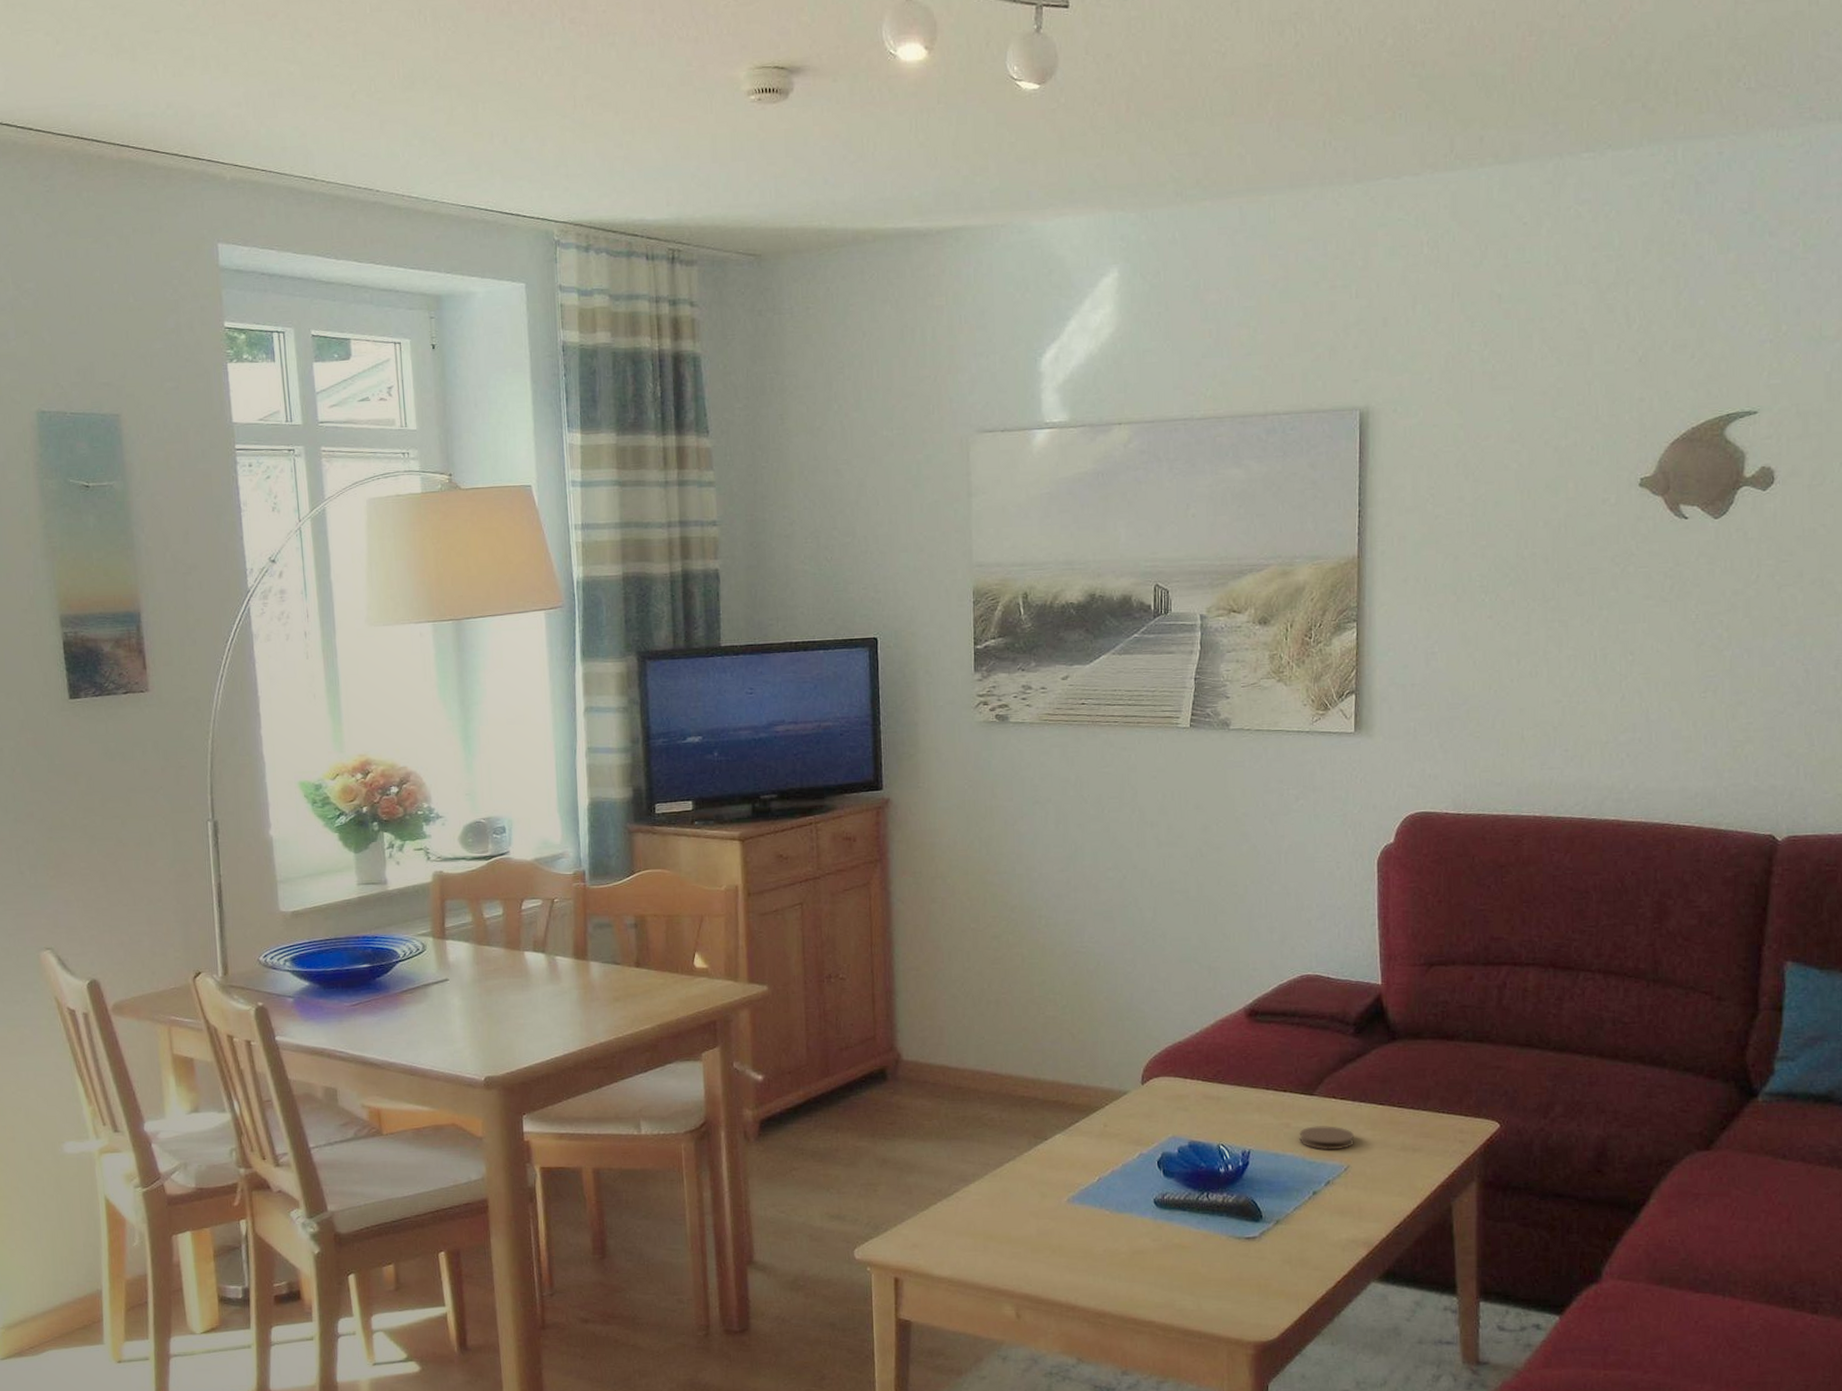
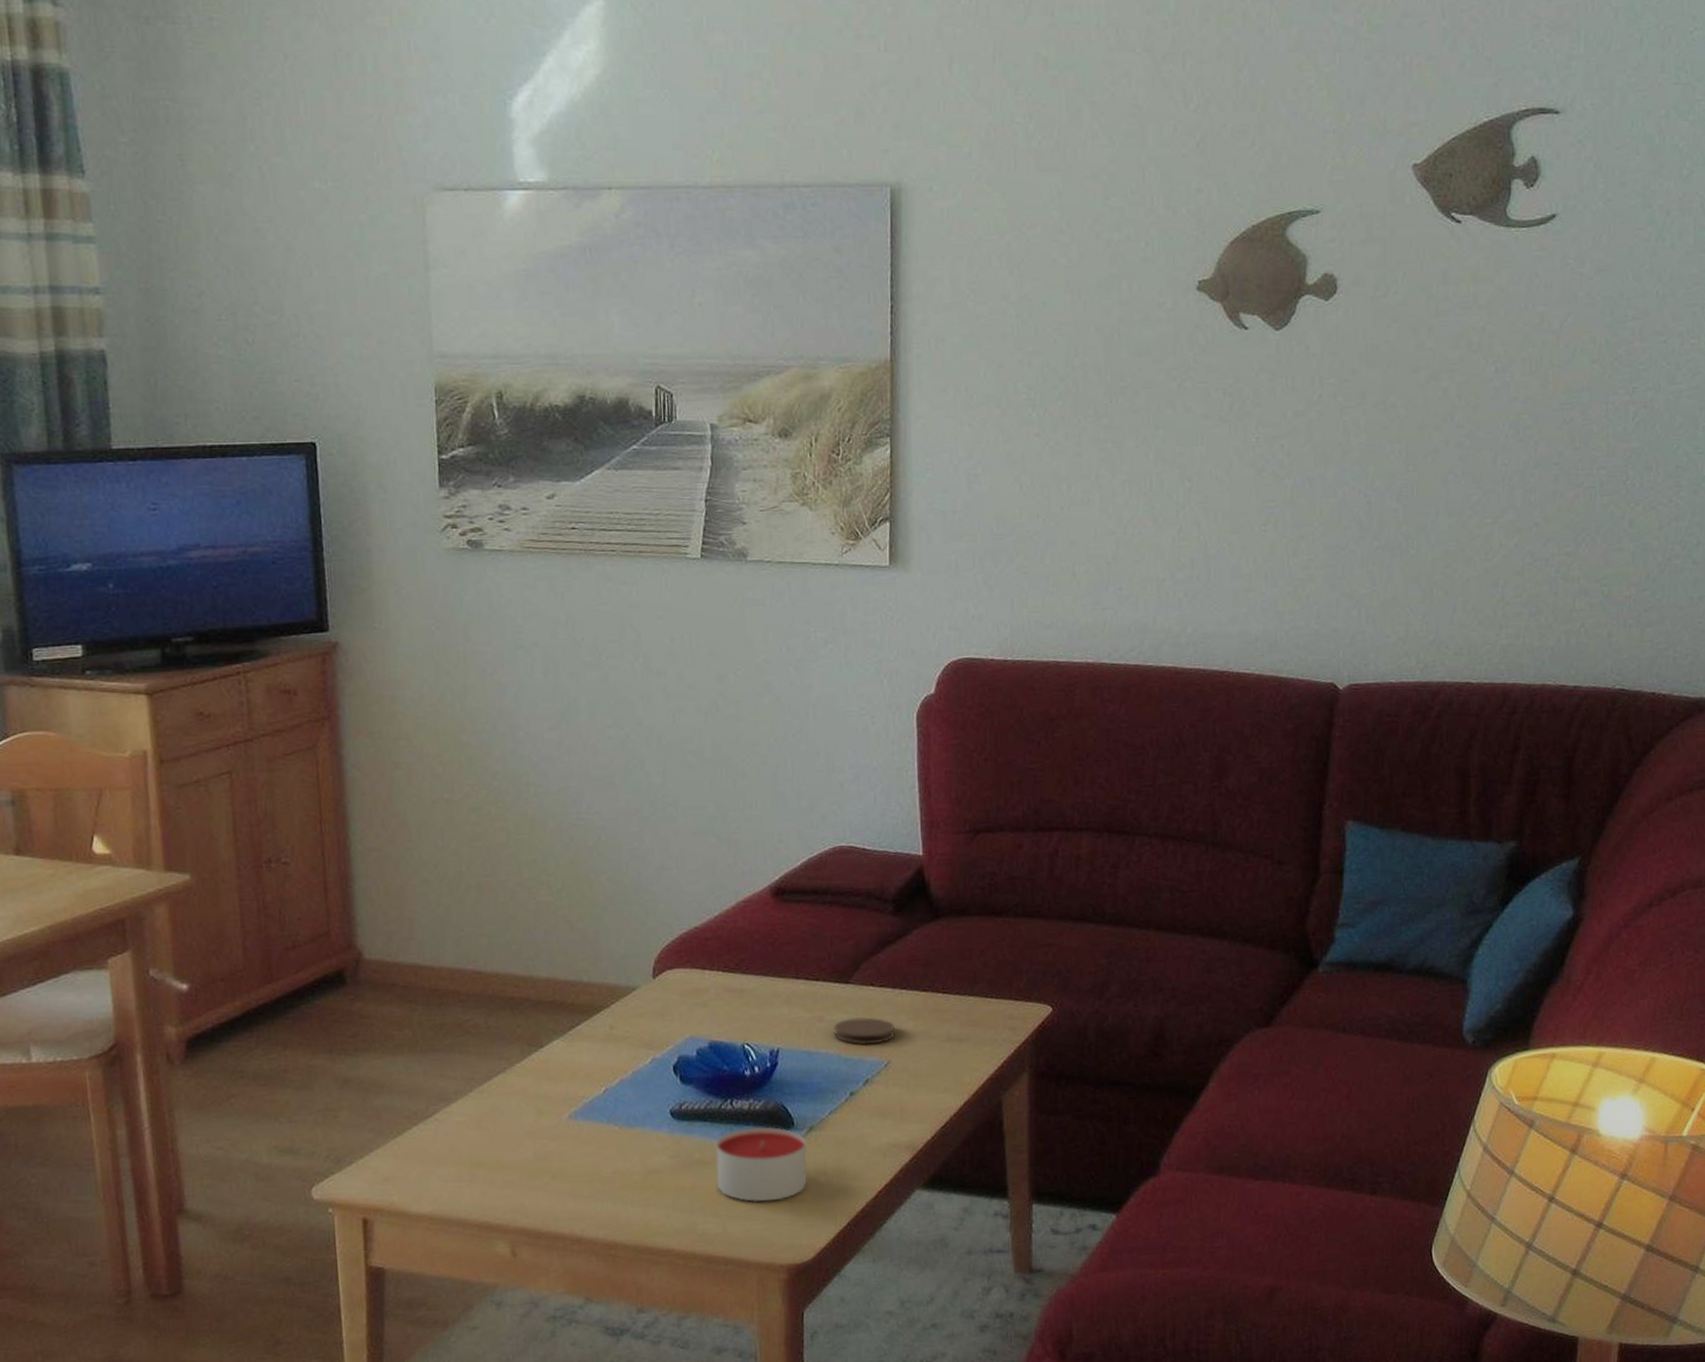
candle: none [1192,1218,1274,1285] -> present [715,1126,808,1203]

